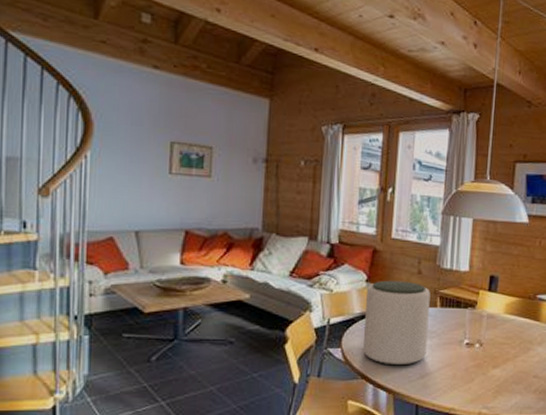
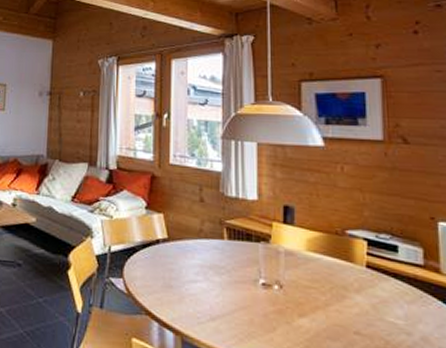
plant pot: present [363,280,431,366] -> none [146,207,216,304]

